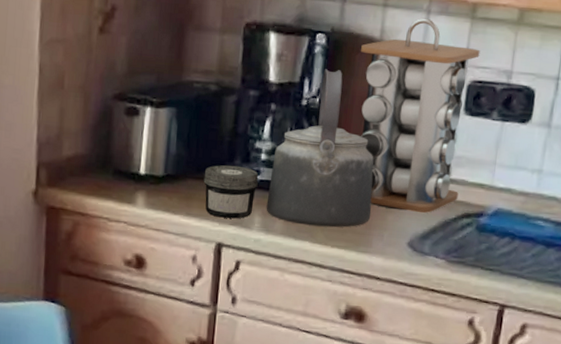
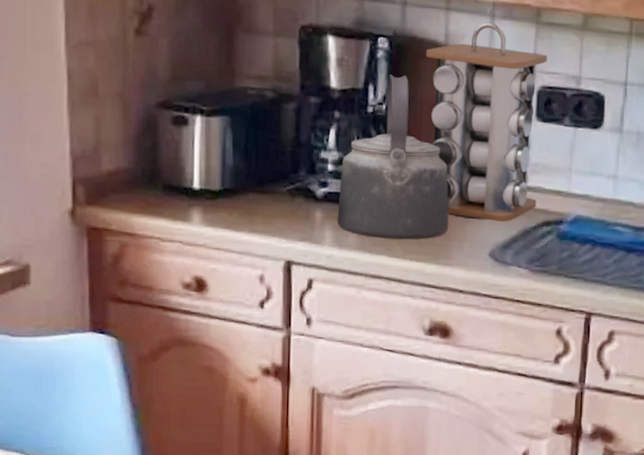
jar: present [203,165,259,219] -> none [266,177,327,234]

